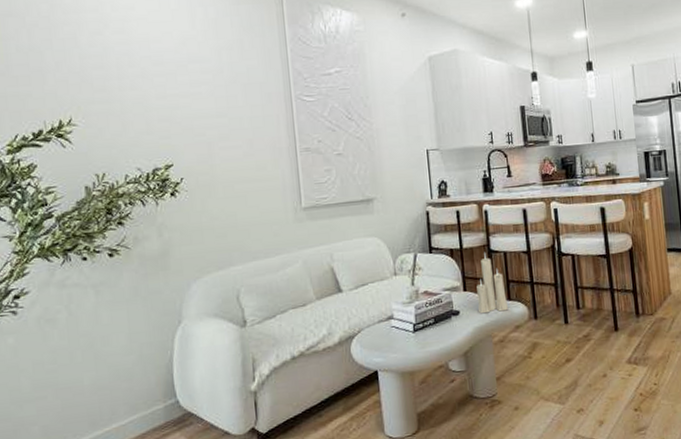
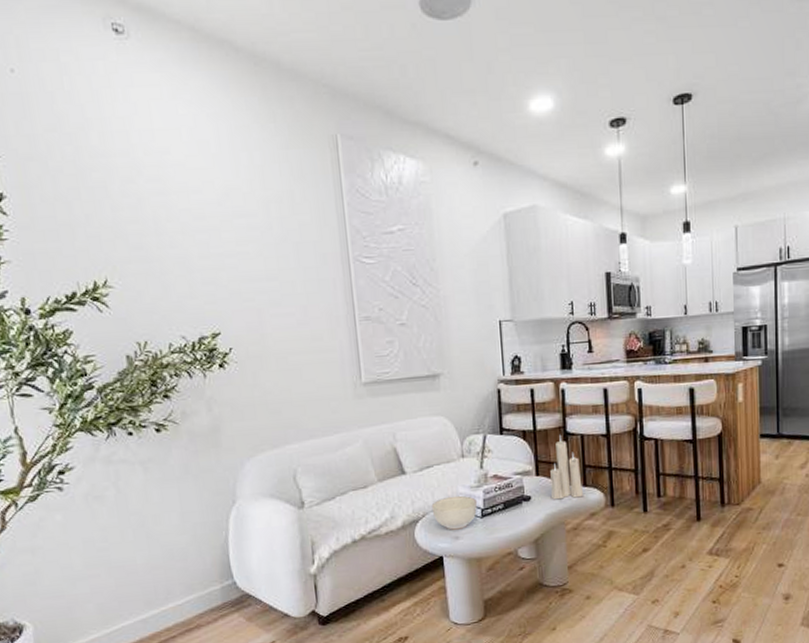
bowl: none [366,311,410,345] -> present [431,495,478,530]

